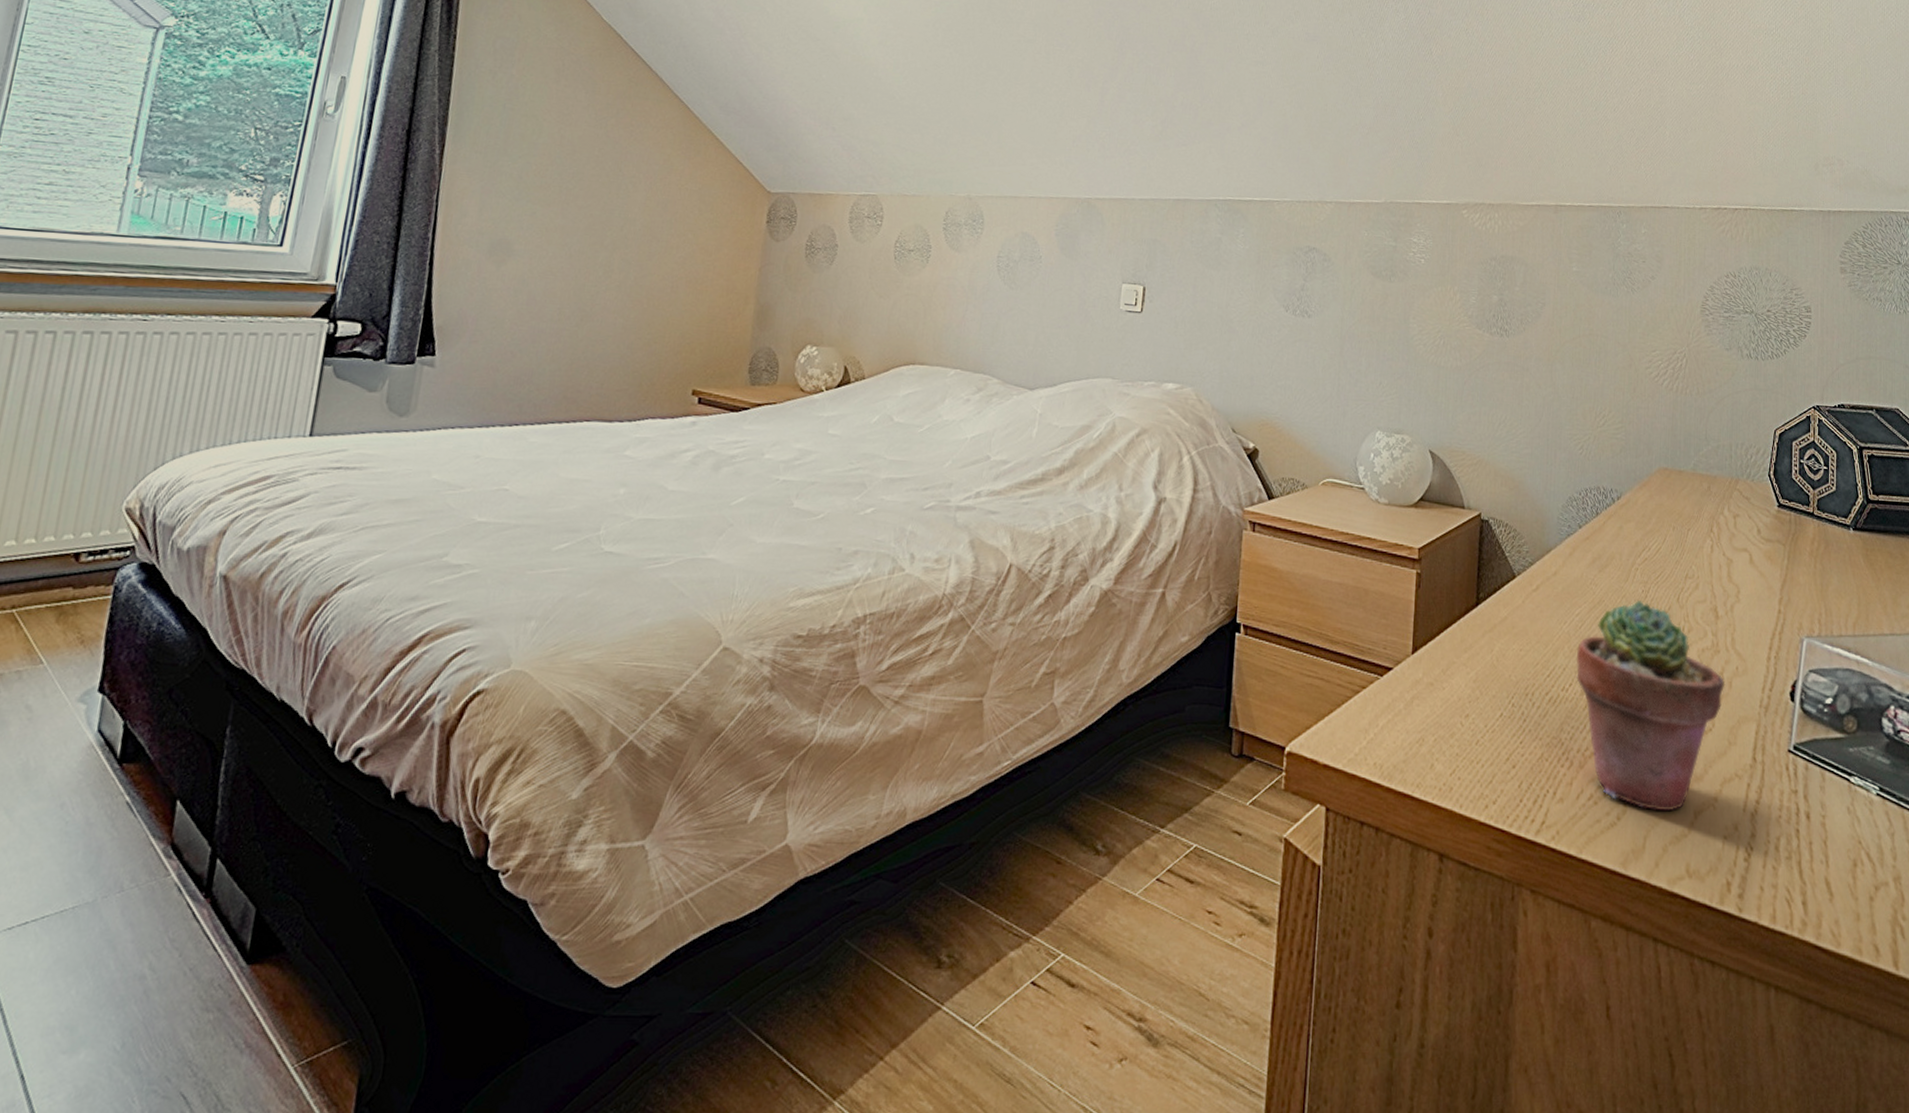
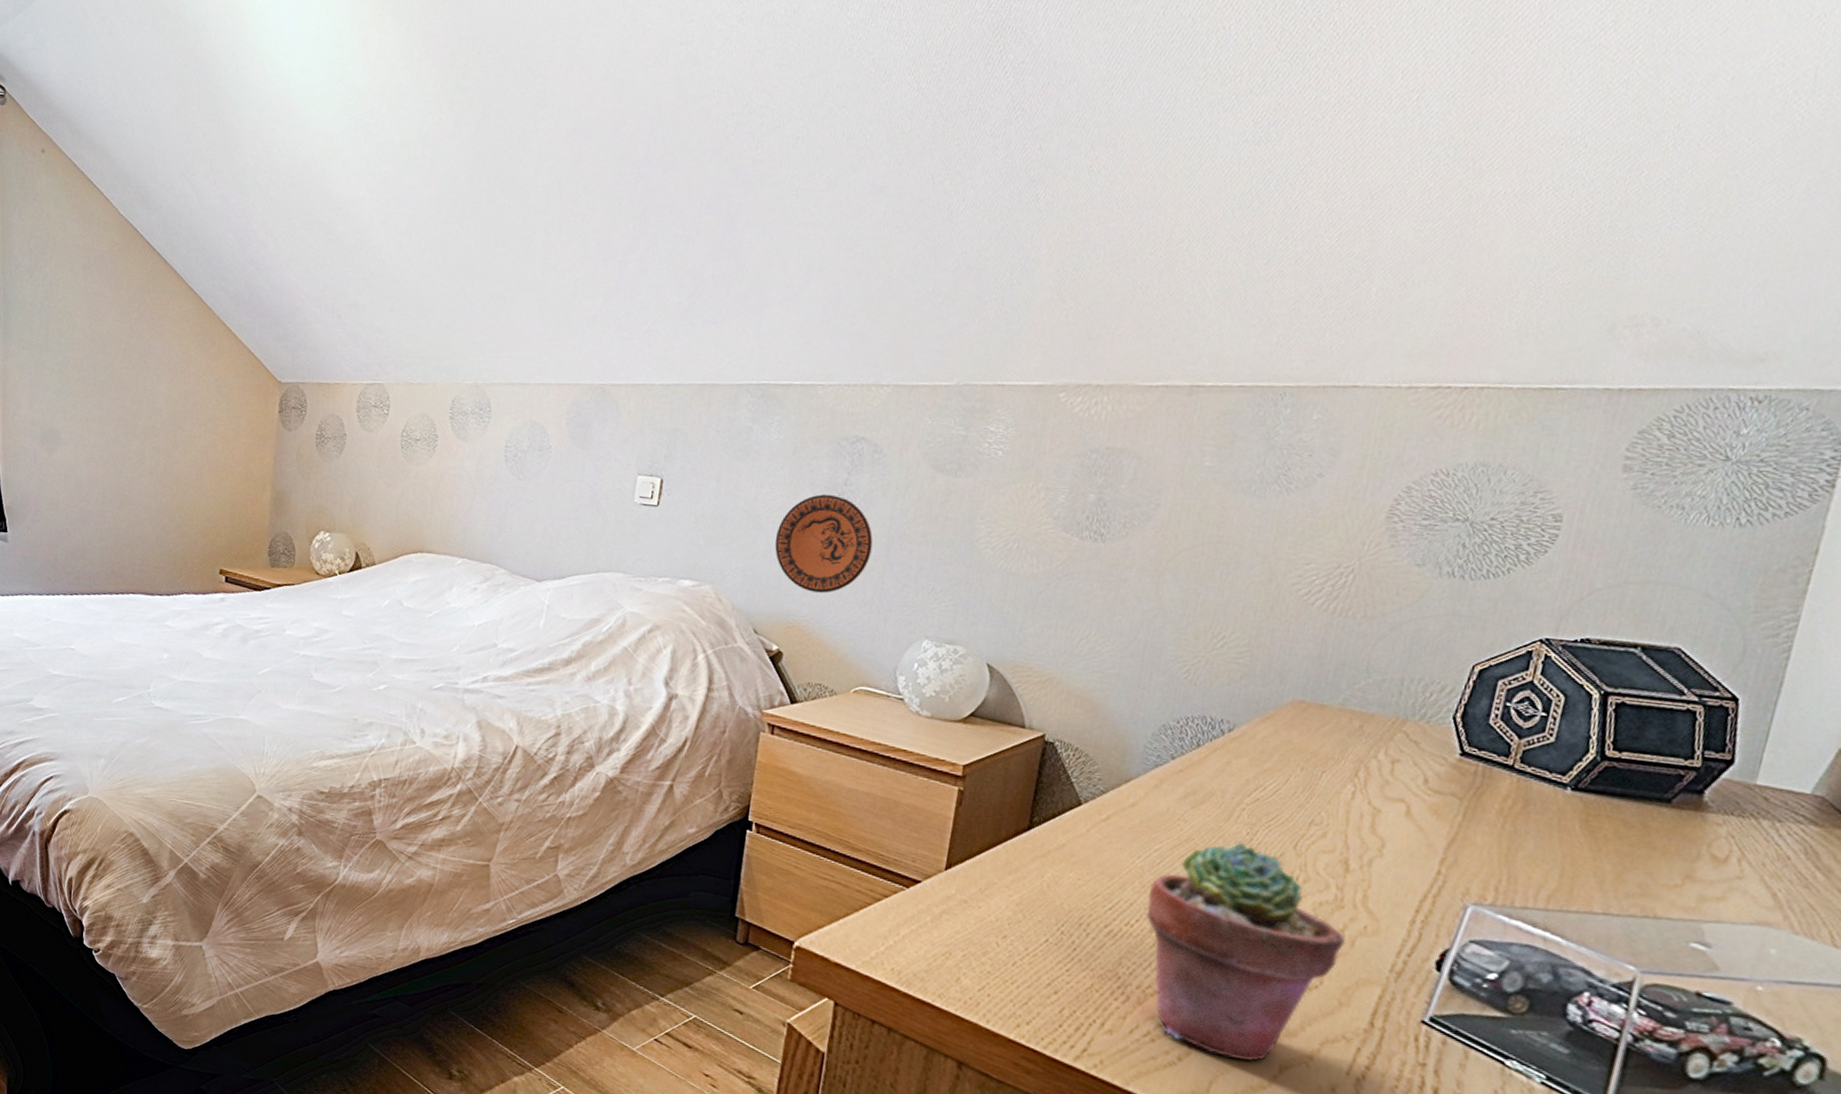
decorative plate: none [1246,299,1329,391] -> present [775,494,873,593]

